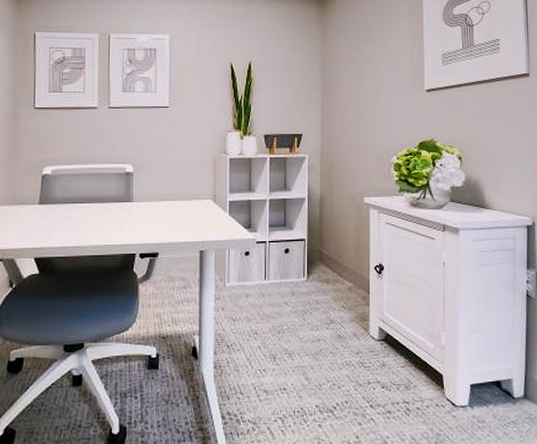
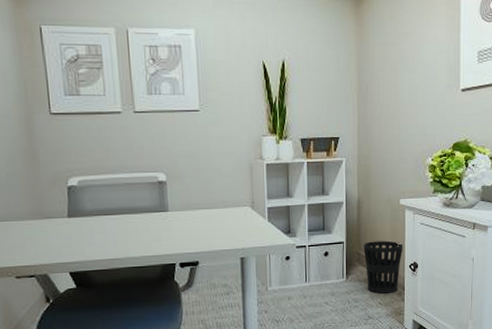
wastebasket: none [325,239,368,296] -> present [363,240,403,294]

